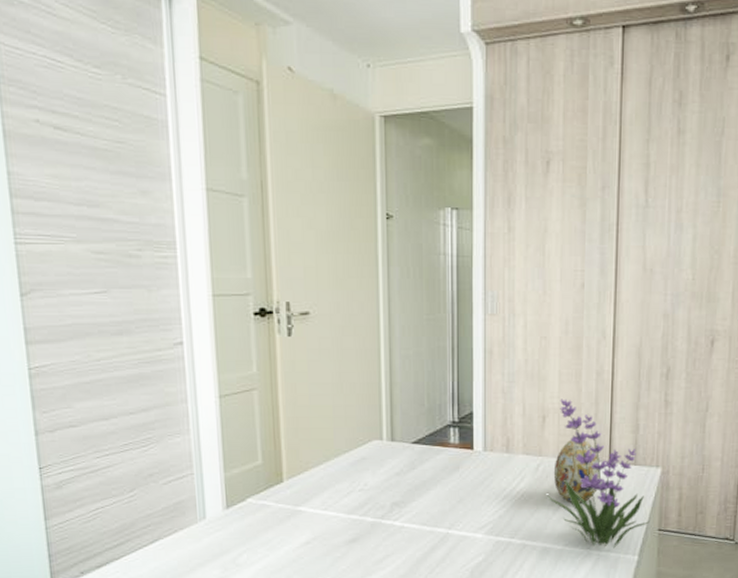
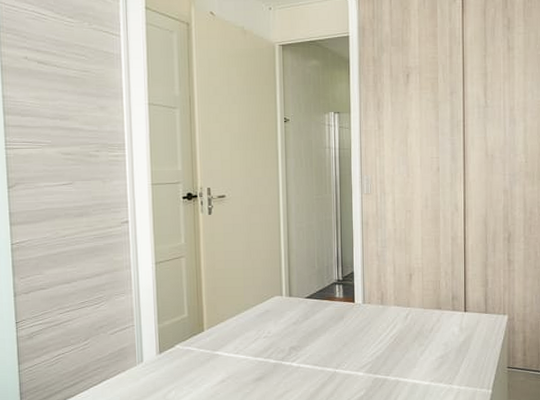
plant: present [547,399,650,549] -> none [415,260,500,384]
decorative egg: present [553,439,601,502] -> none [419,293,458,345]

